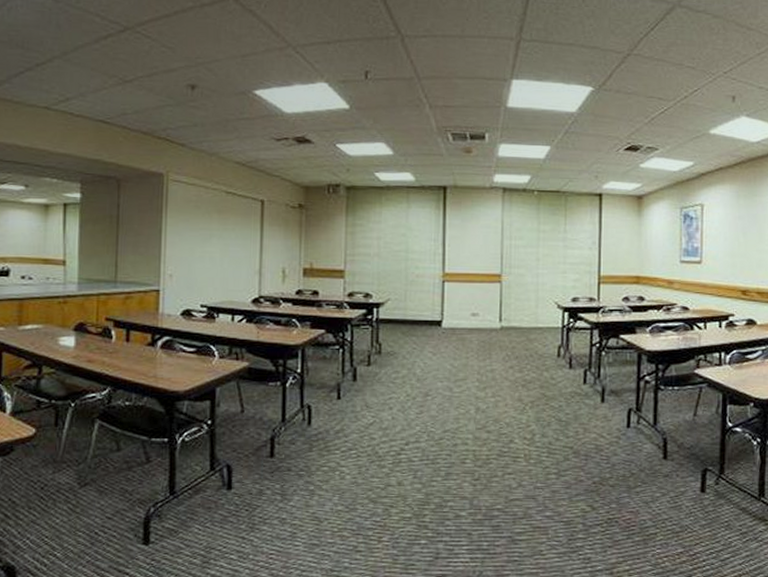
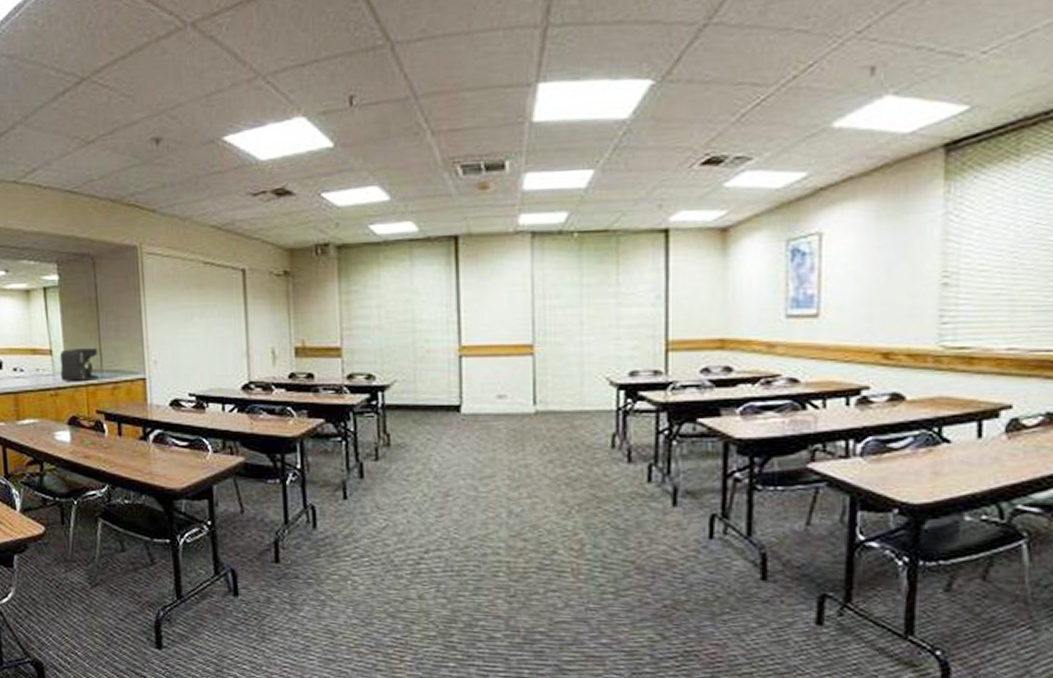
coffee maker: none [72,260,114,291] -> present [59,347,99,382]

